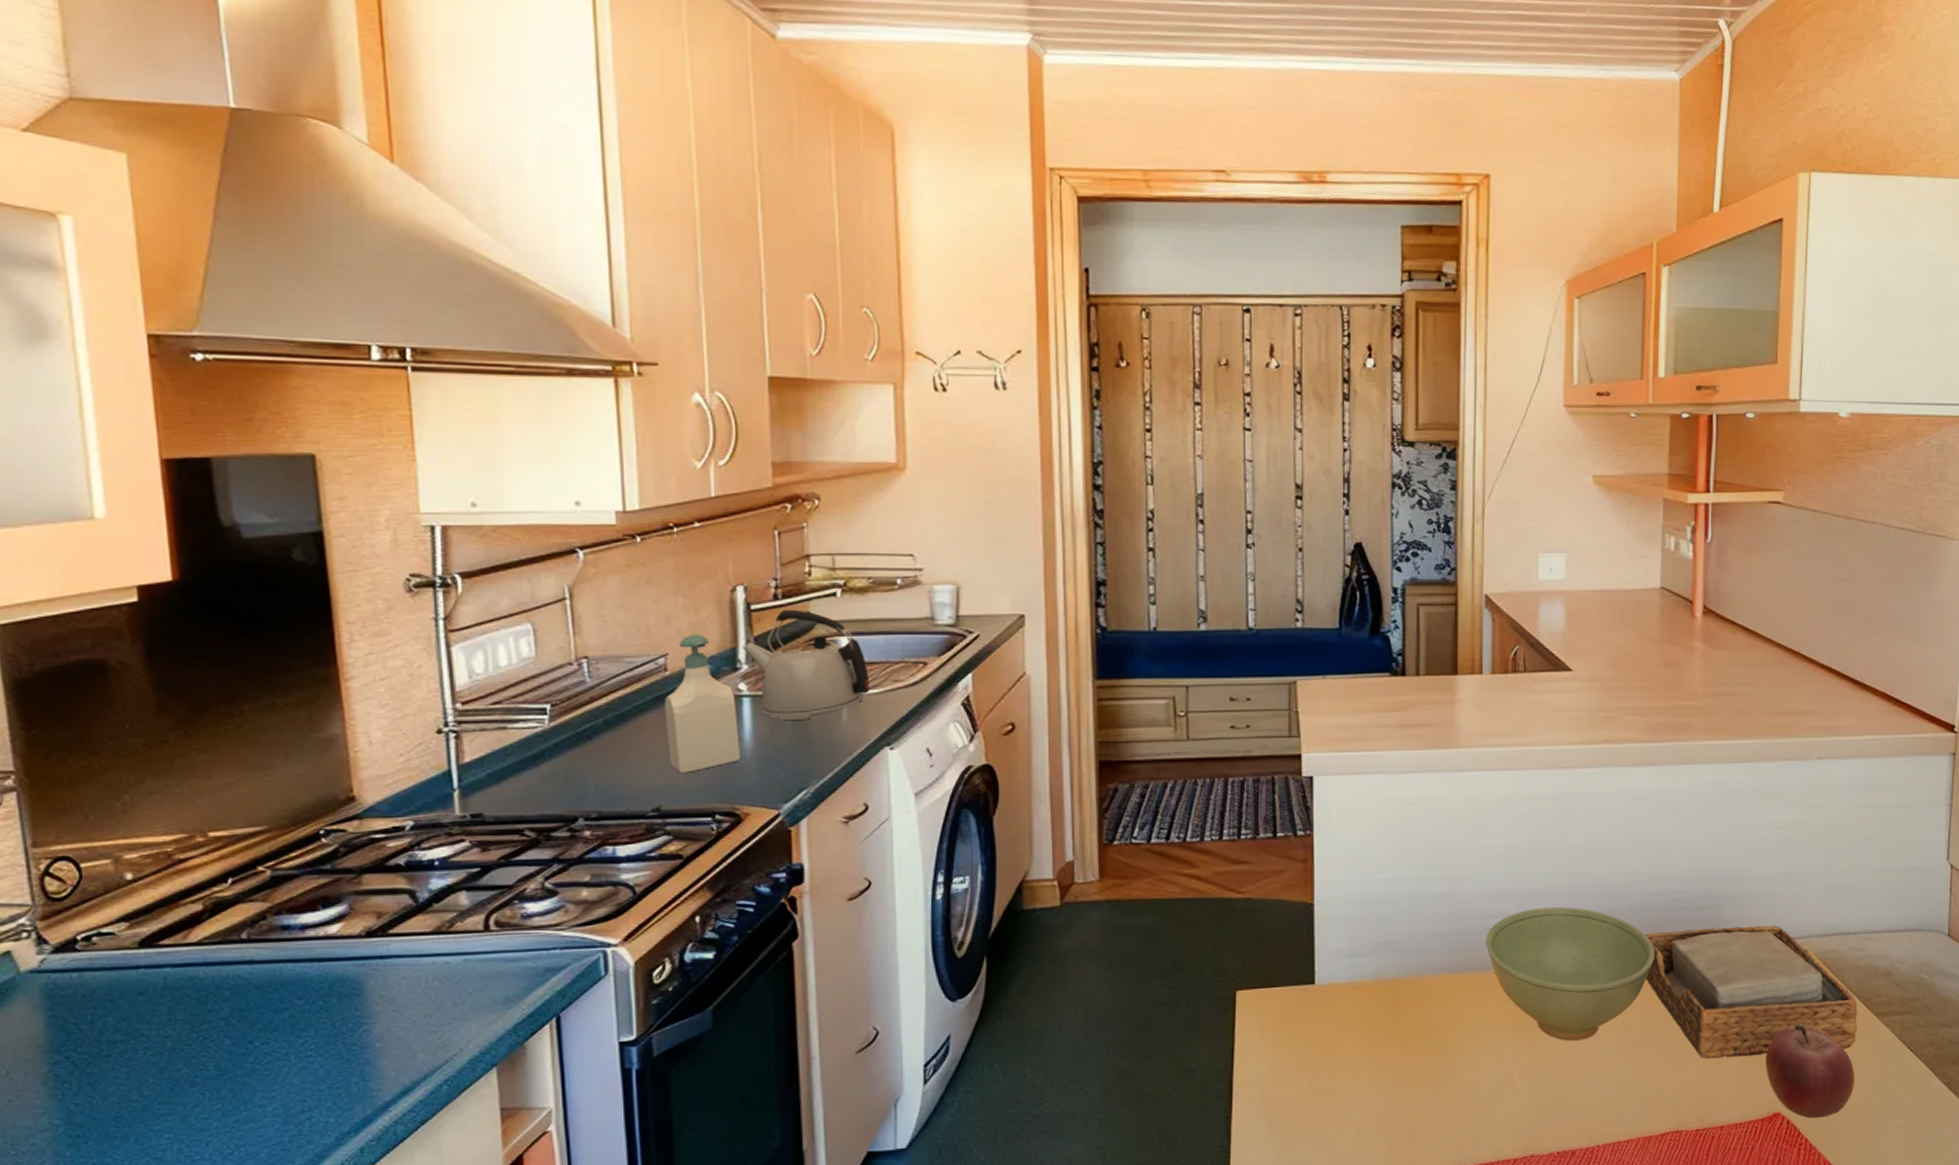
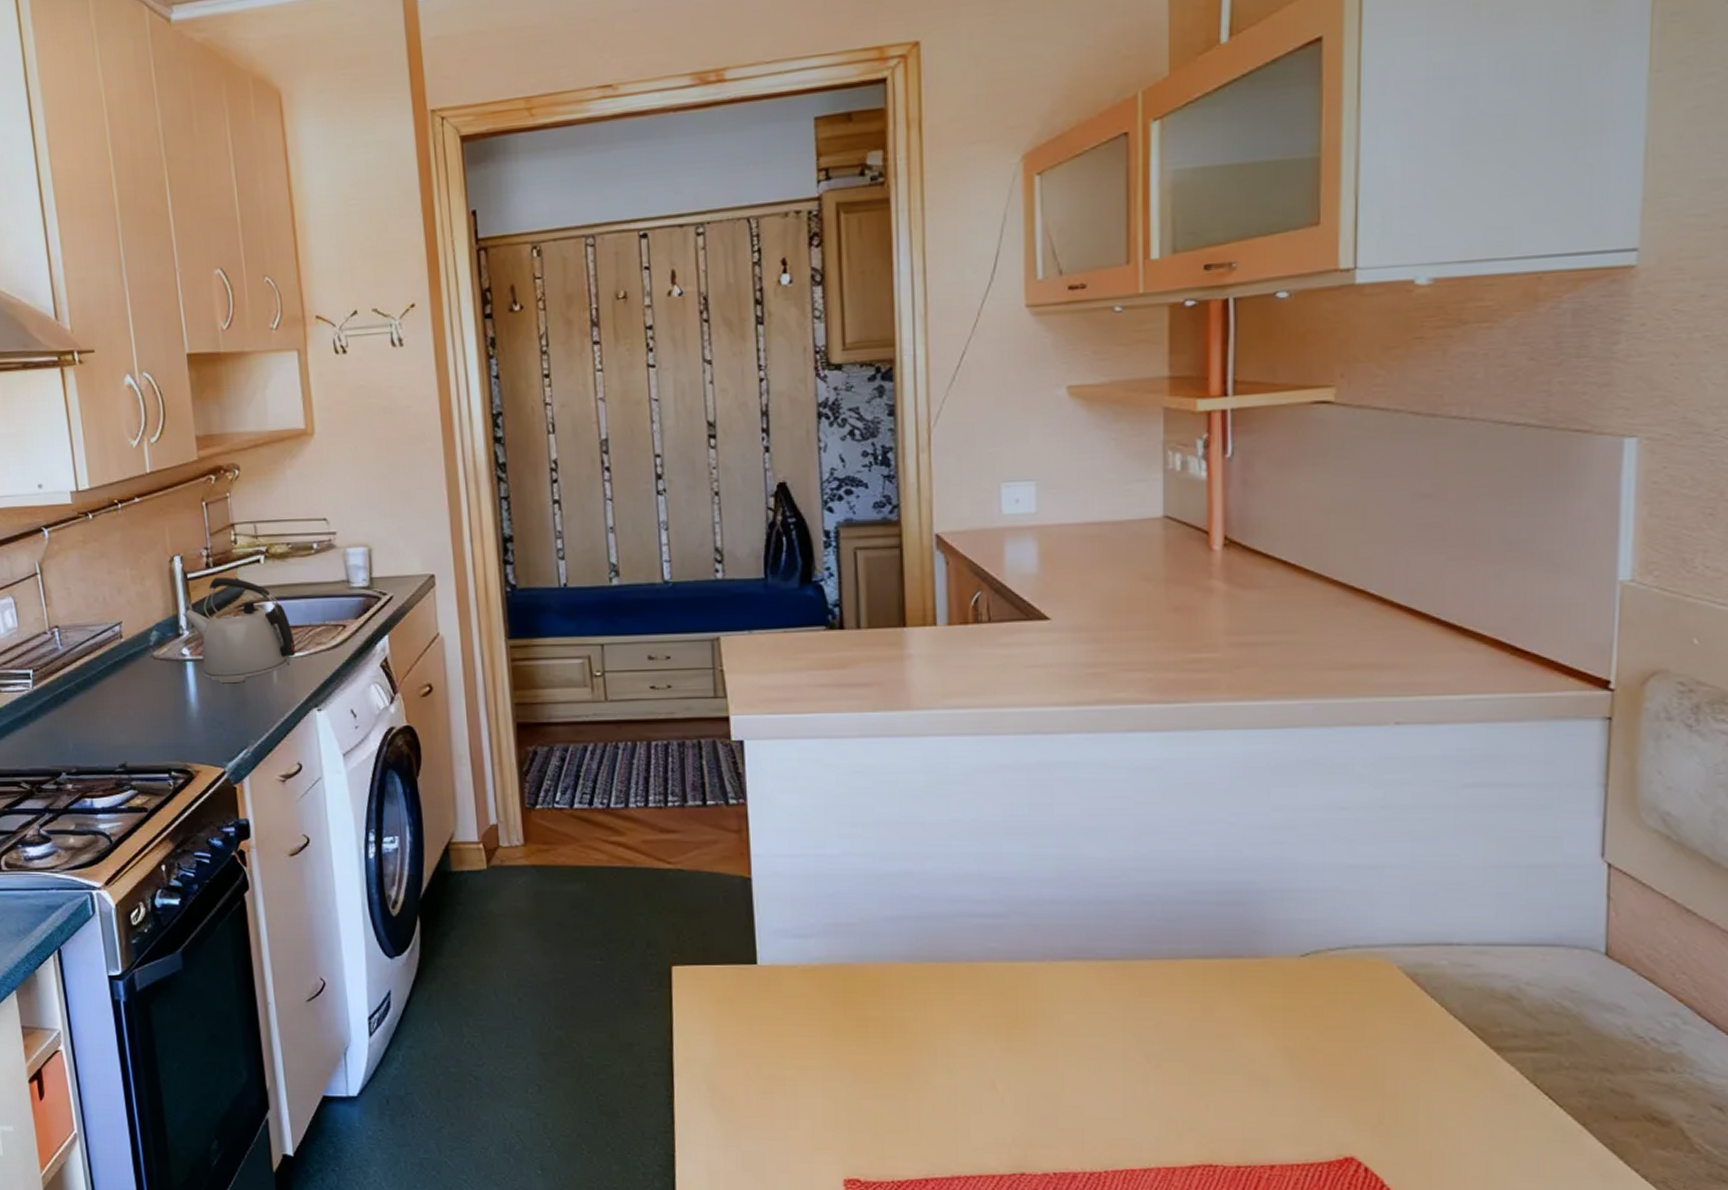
soap bottle: present [664,635,740,773] -> none [122,603,189,732]
bowl: present [1485,907,1655,1041] -> none [953,894,1173,1049]
napkin holder: present [1645,925,1858,1059] -> none [1158,928,1466,1088]
fruit: present [1765,1023,1855,1118] -> none [1331,1050,1465,1169]

